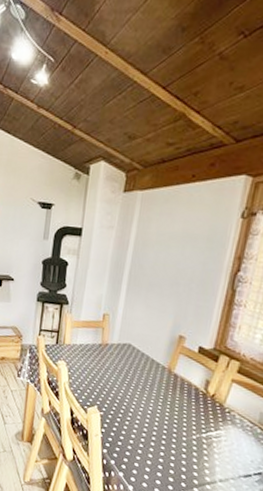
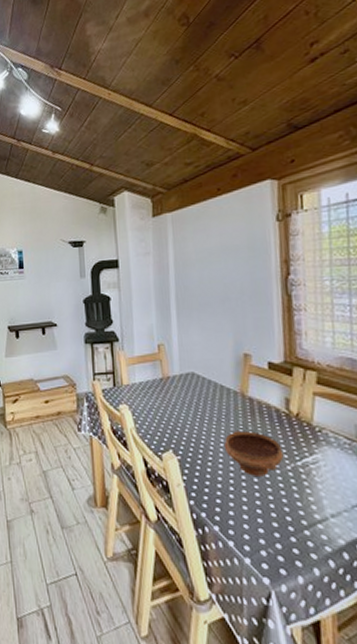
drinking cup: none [142,400,193,441] -> present [223,431,284,477]

